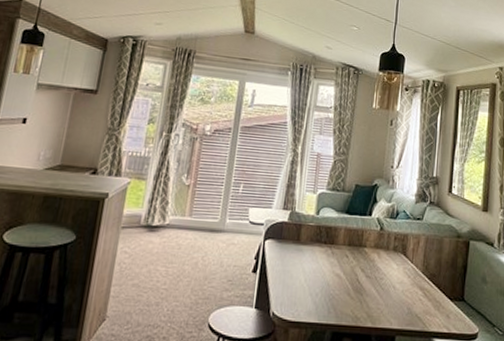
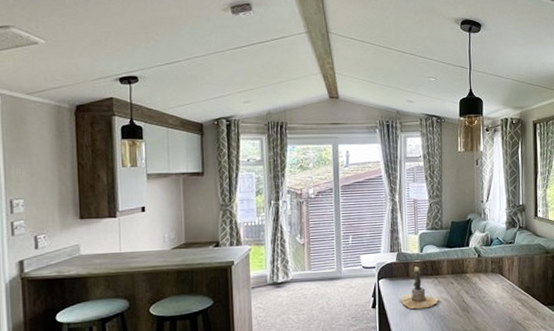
potted cactus: none [285,230,331,283] -> present [400,266,440,310]

